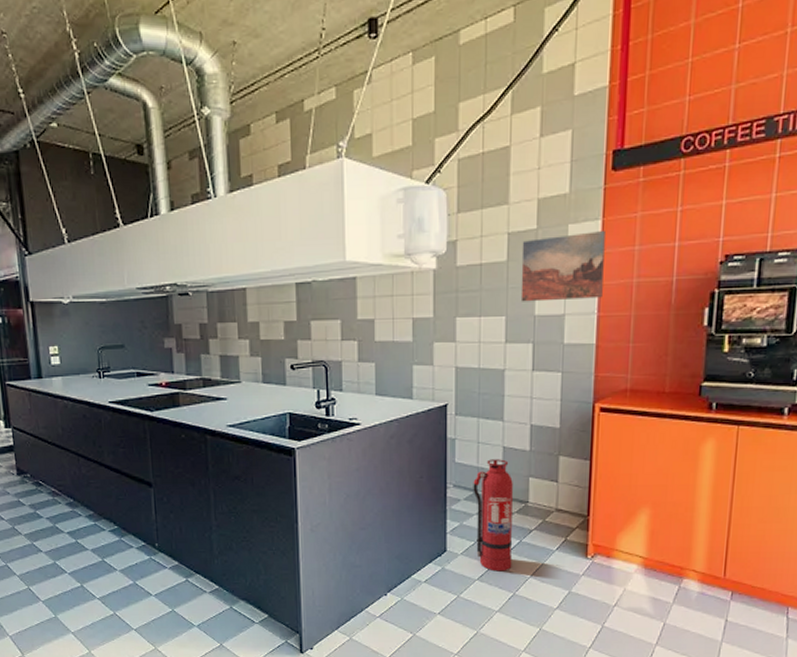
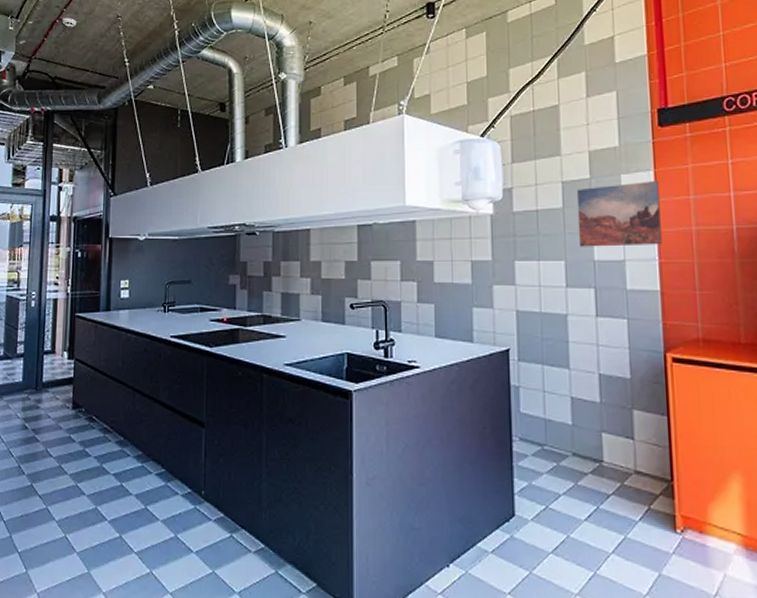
fire extinguisher: present [473,459,513,572] -> none [540,410,590,544]

